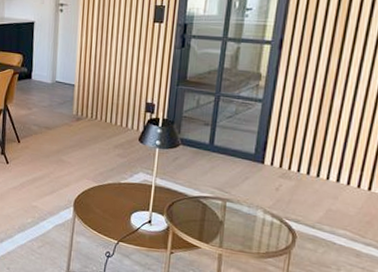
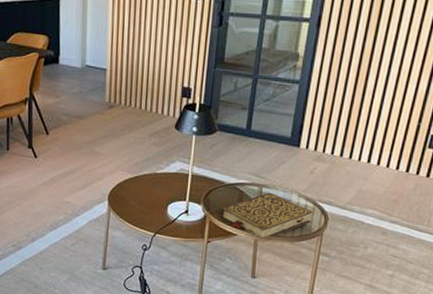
book: none [183,207,280,252] -> present [220,192,313,238]

